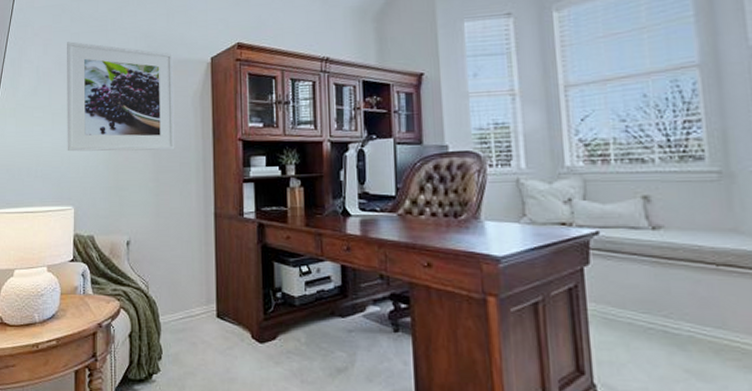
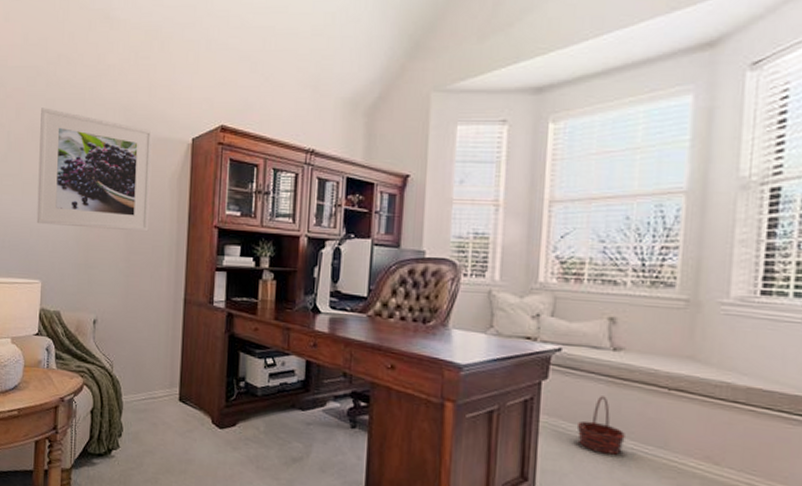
basket: none [626,278,680,339] -> present [576,396,625,455]

